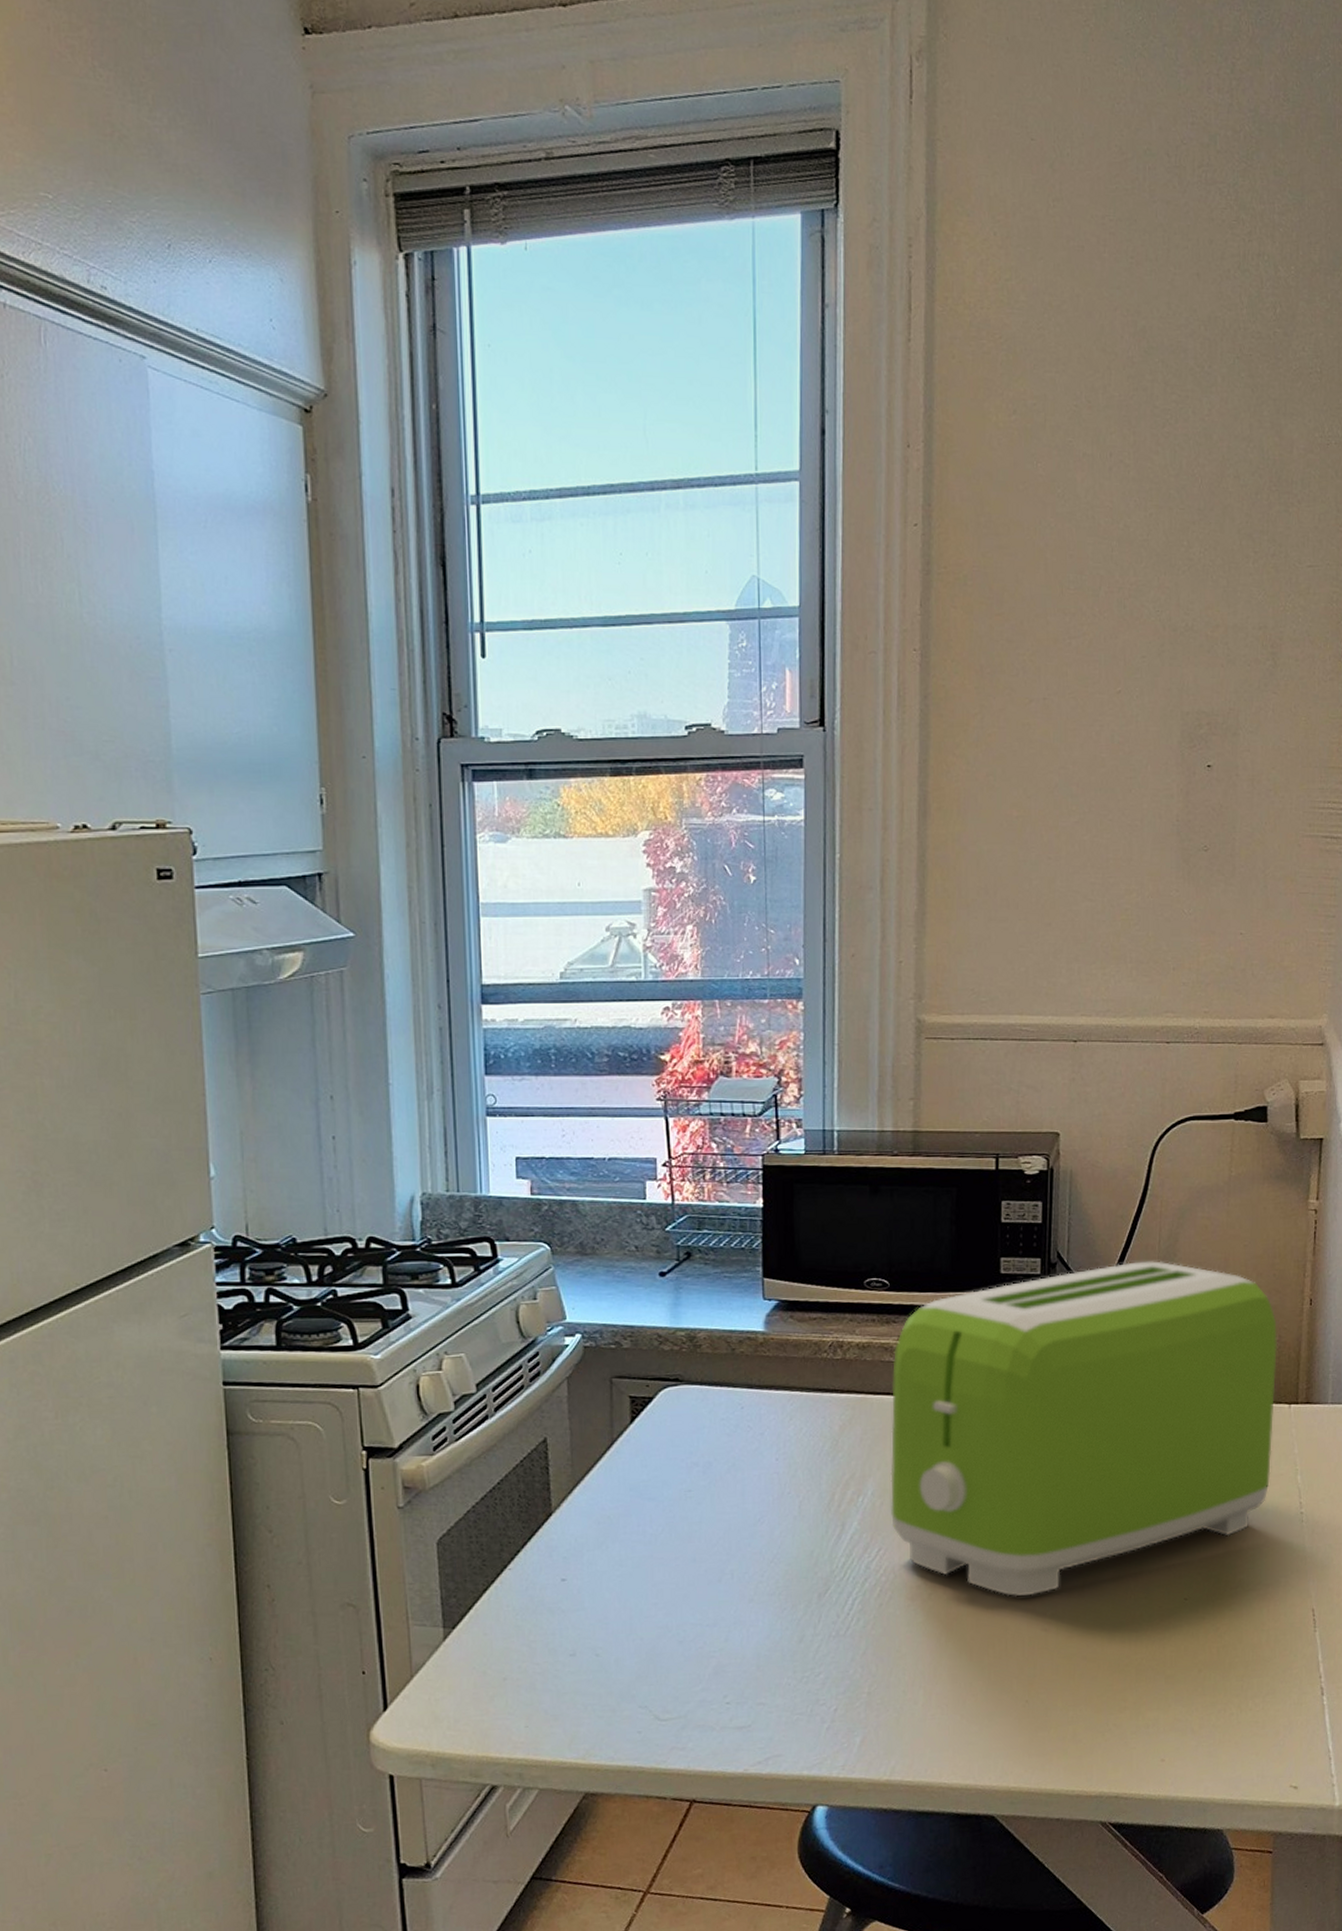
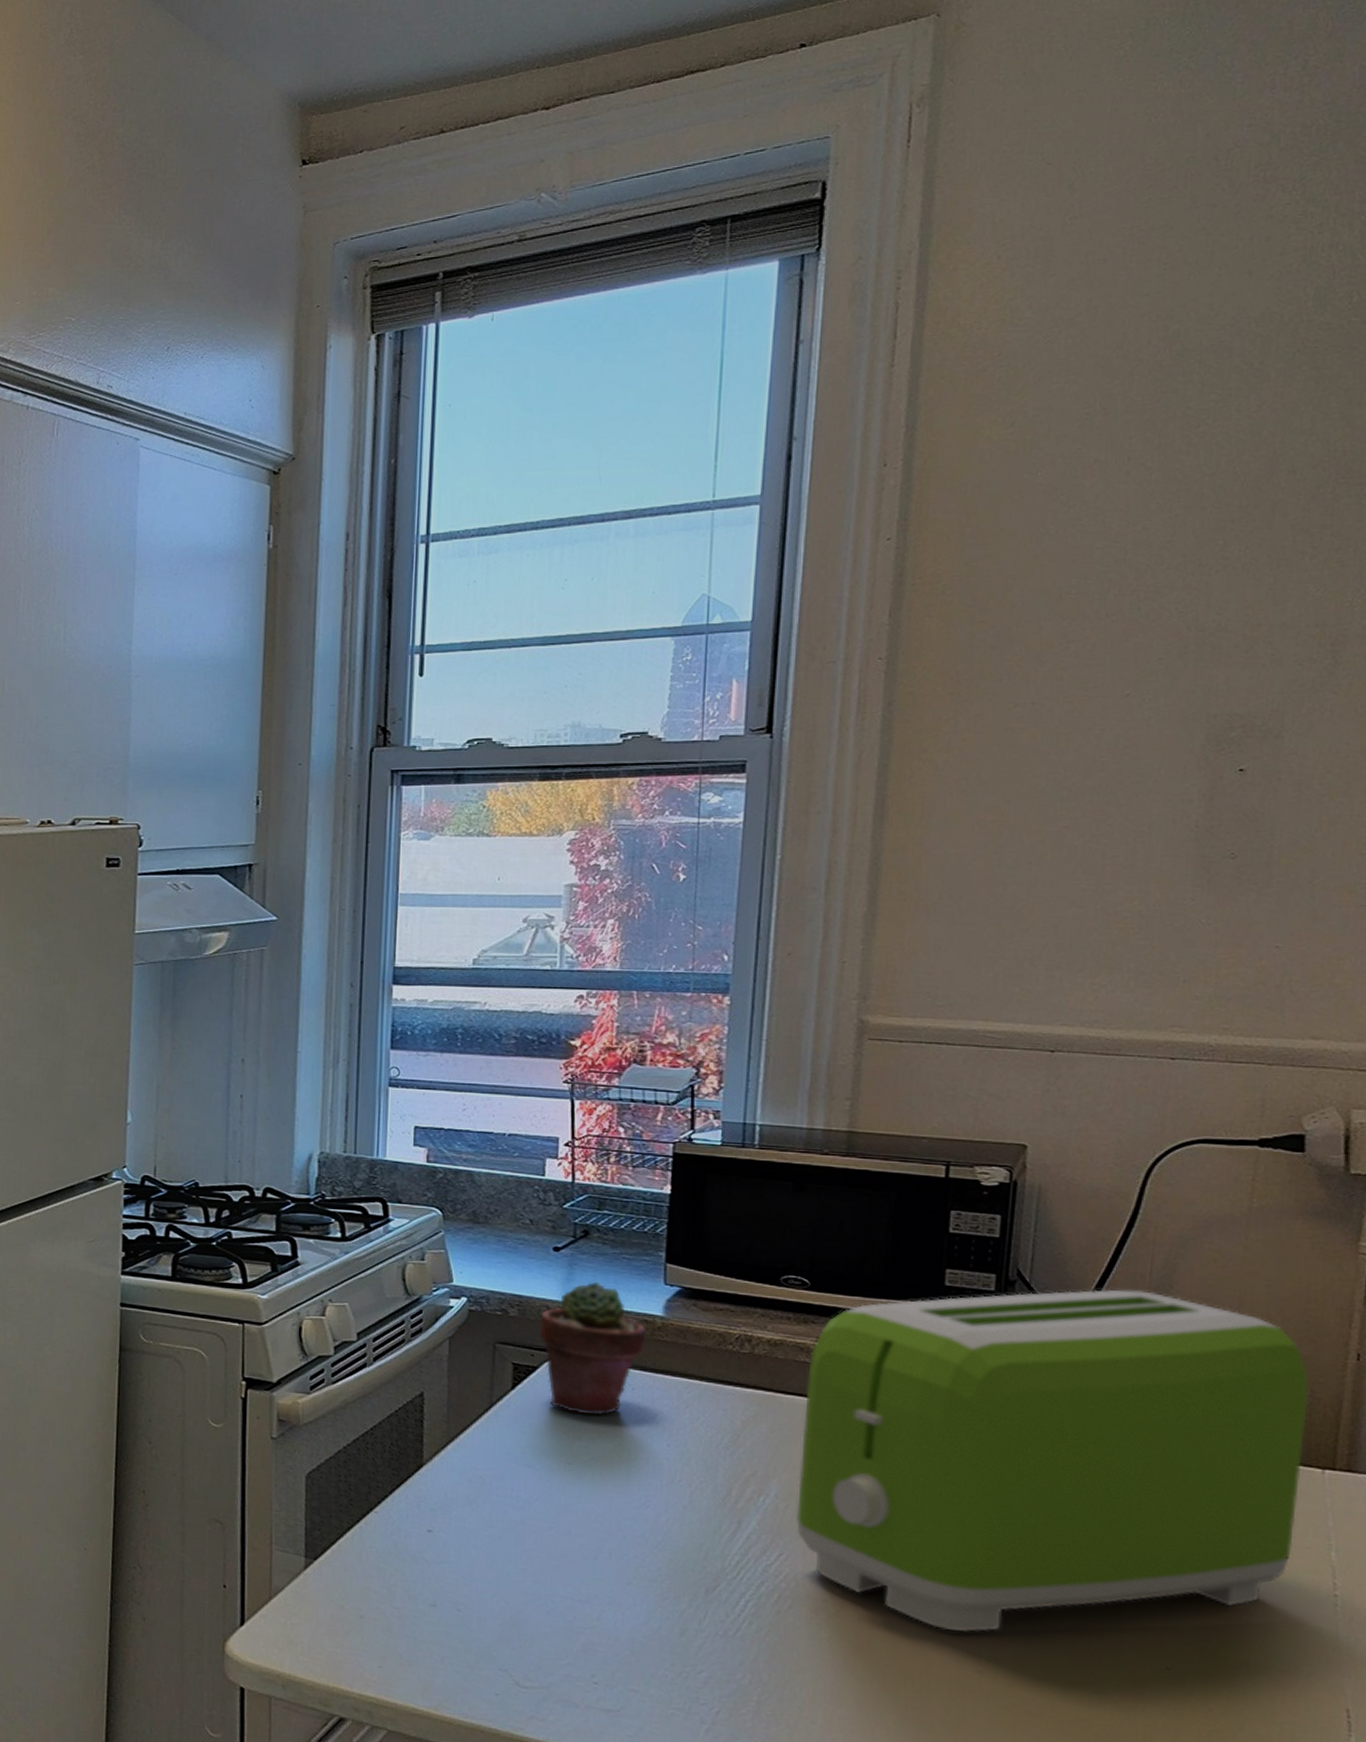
potted succulent: none [652,1303,752,1440] -> present [540,1281,648,1415]

